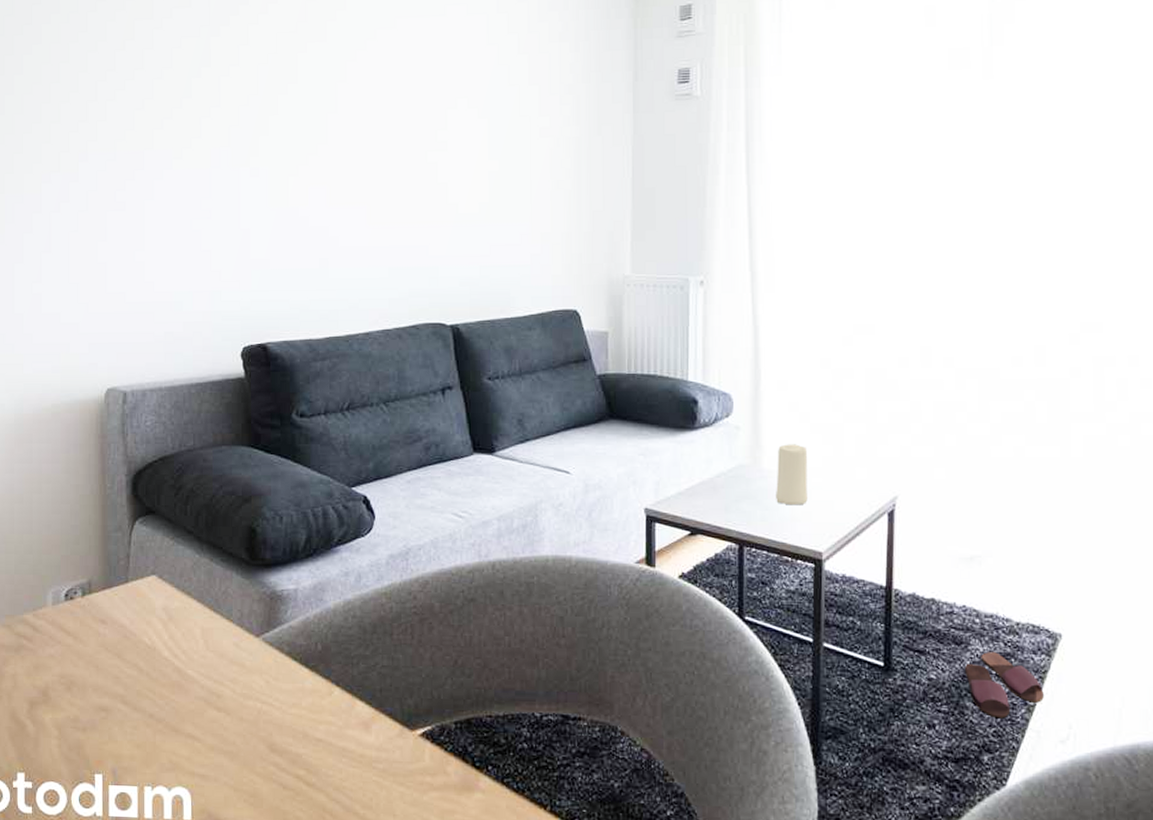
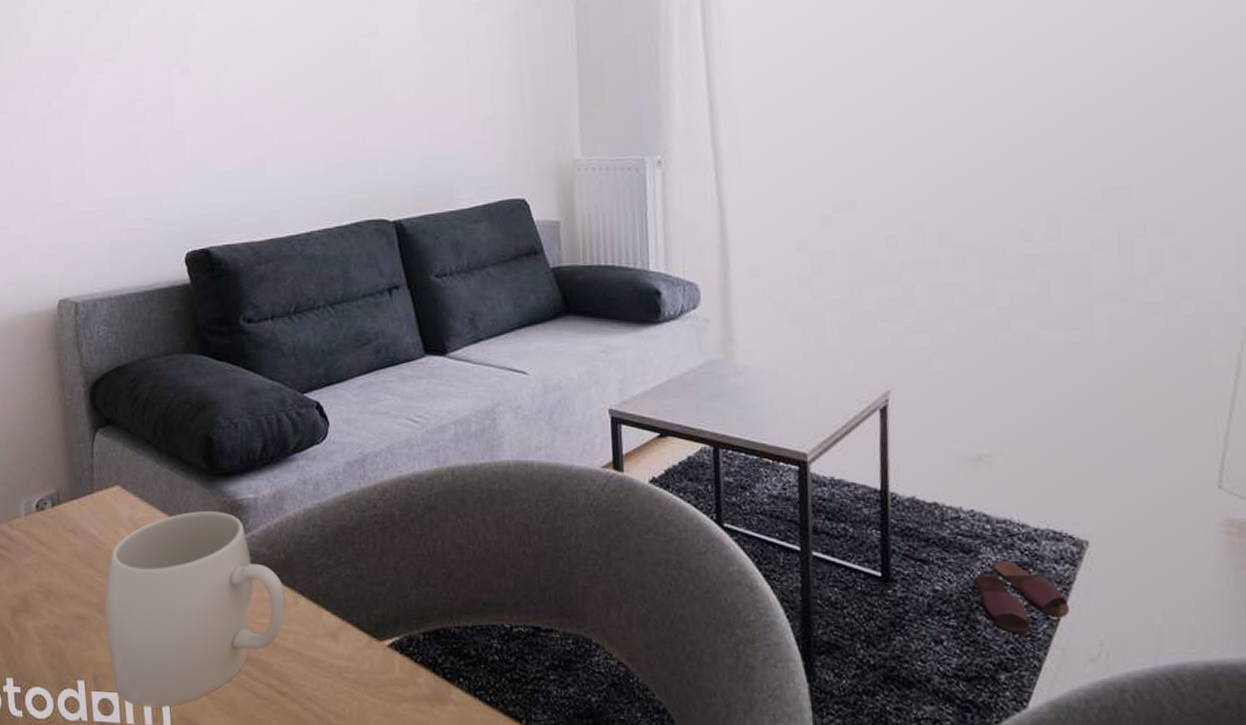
mug: none [130,602,319,801] -> present [104,511,286,708]
candle: present [776,444,808,506] -> none [752,336,788,403]

